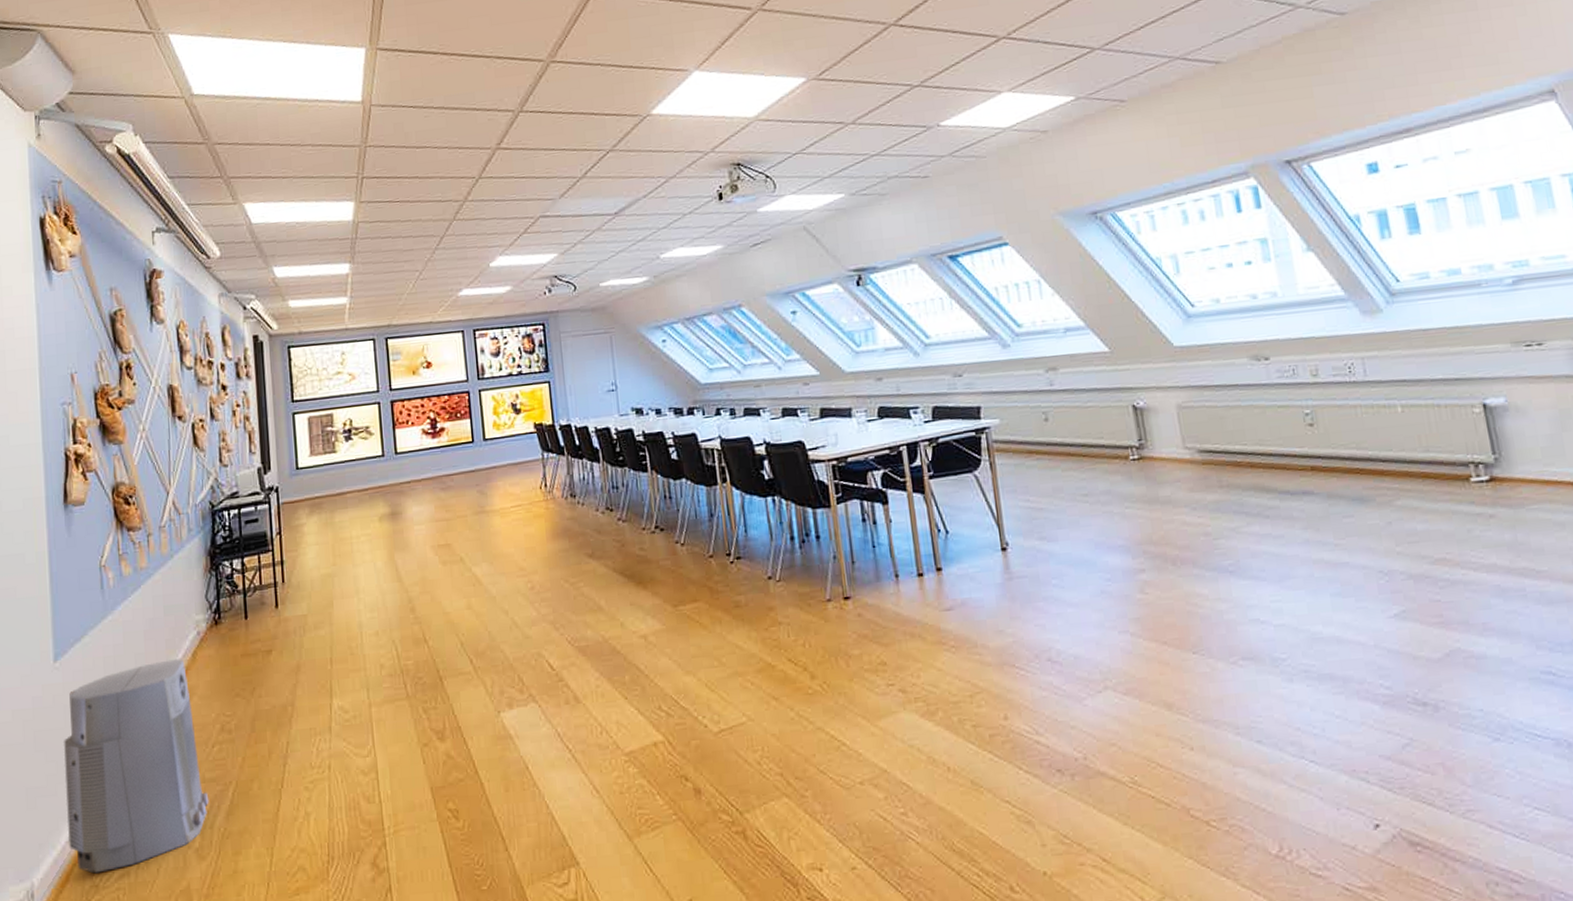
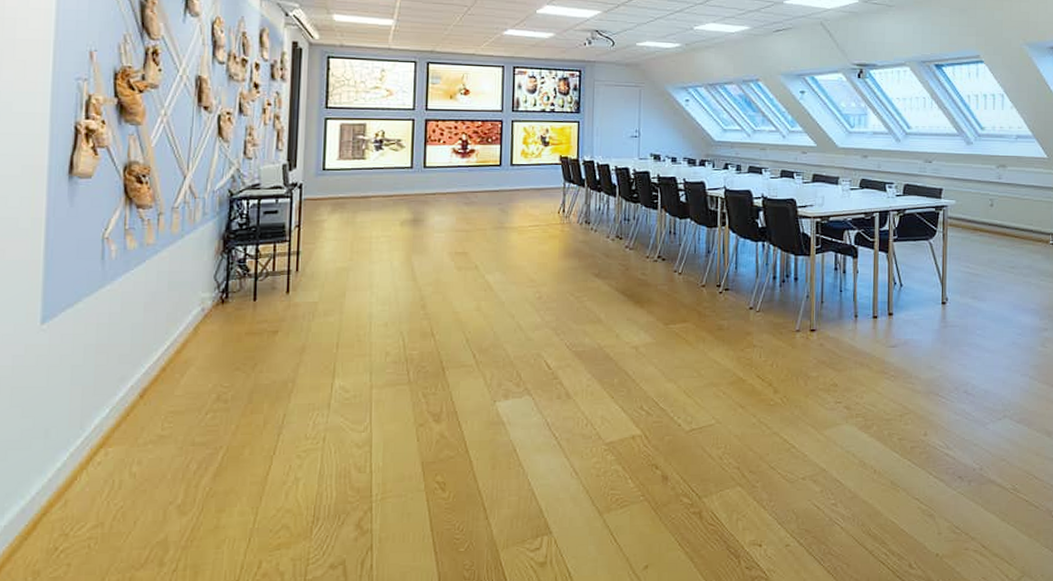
air purifier: present [64,659,209,874] -> none [40,331,197,523]

